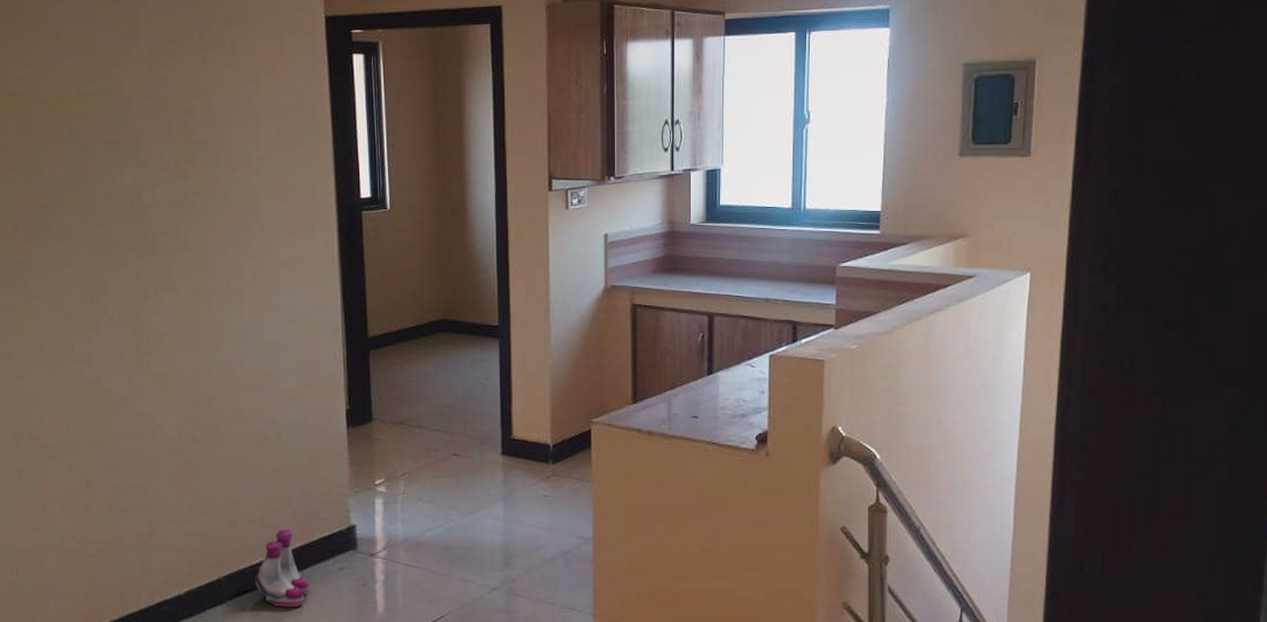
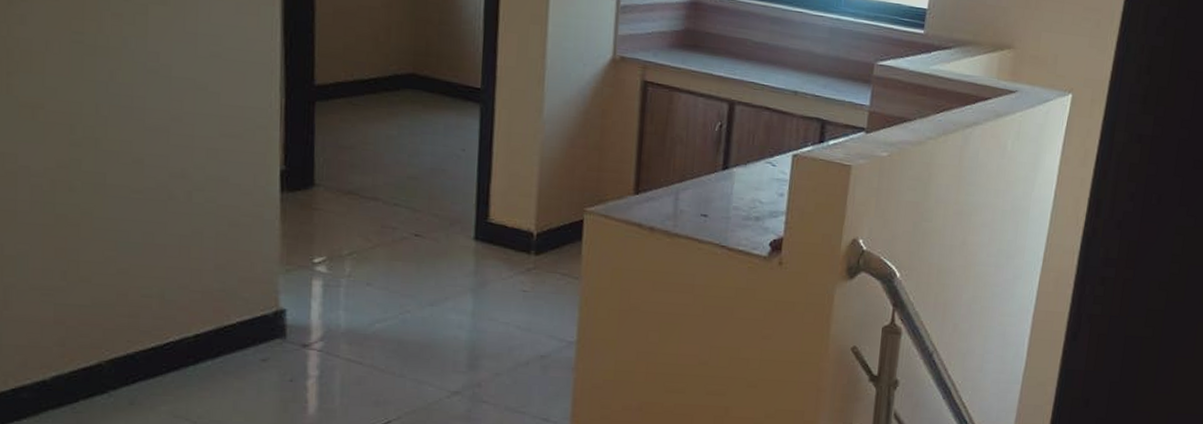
boots: present [254,530,309,607] -> none [148,309,221,402]

